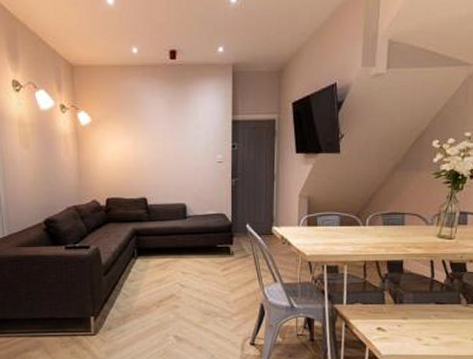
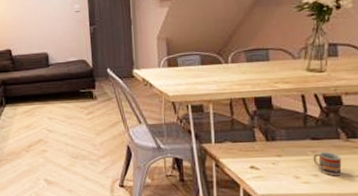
cup: none [435,316,460,339] -> present [313,152,342,176]

